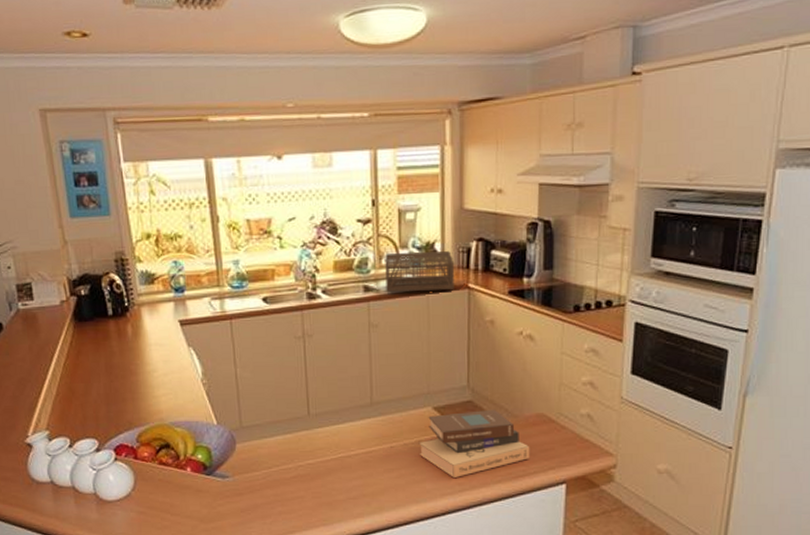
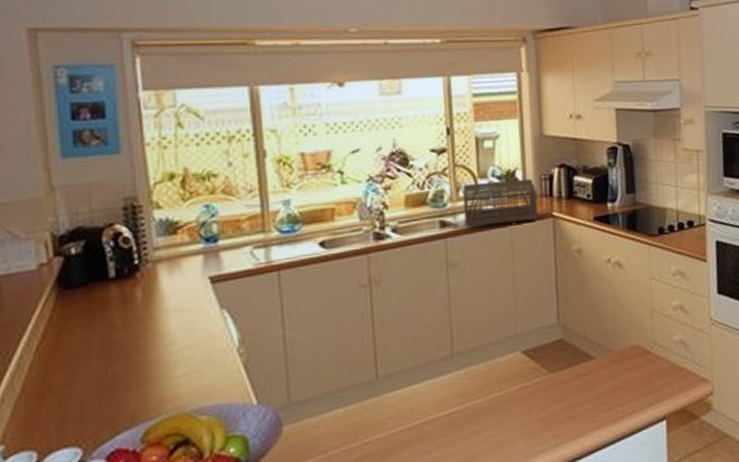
books: present [418,409,530,479] -> none [507,345,628,432]

